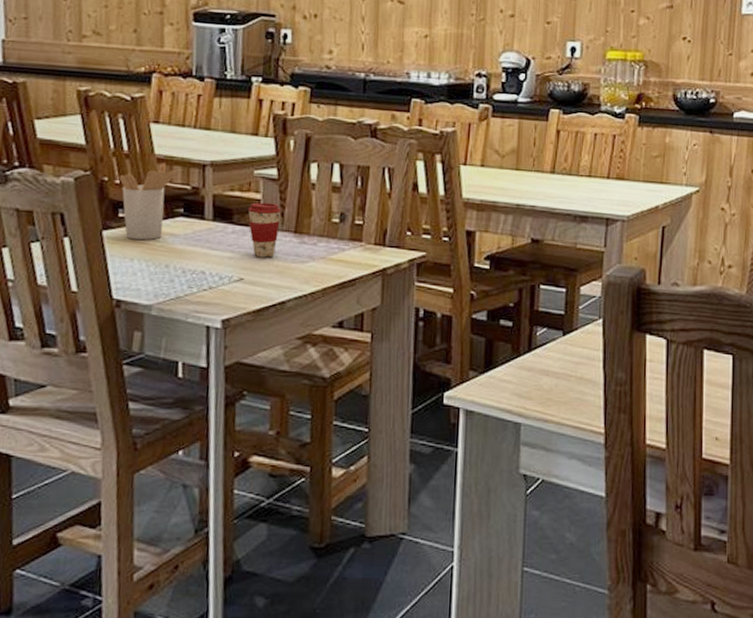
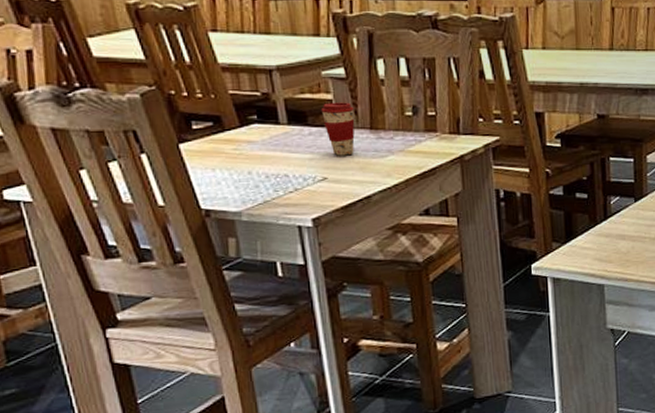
utensil holder: present [119,163,177,240] -> none [185,71,244,150]

